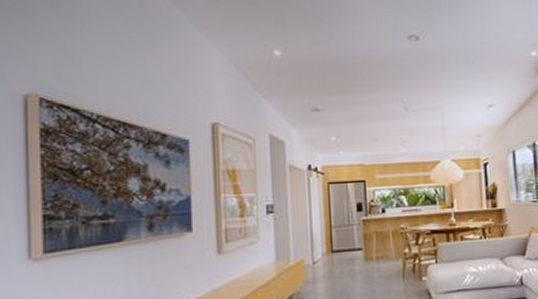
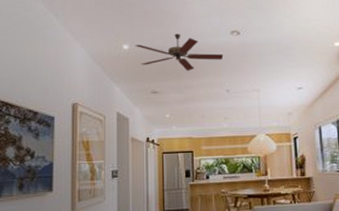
ceiling fan: none [289,37,400,84] -> present [135,34,224,71]

